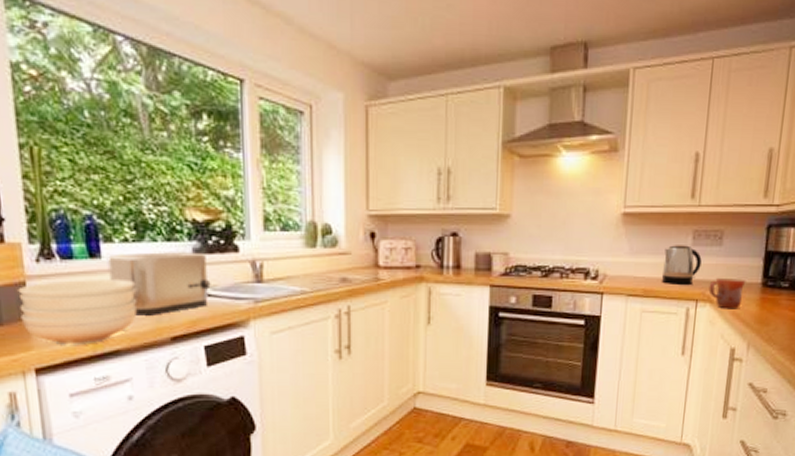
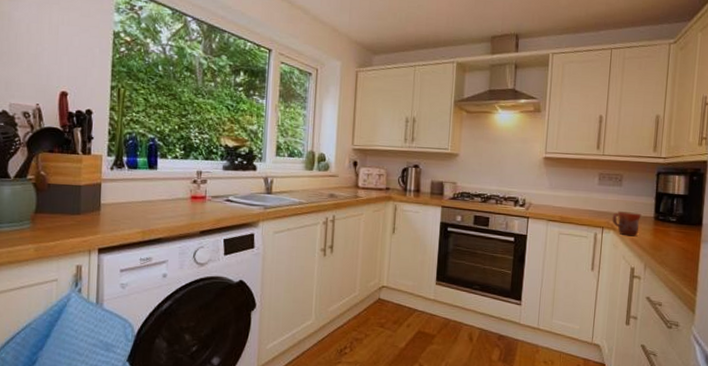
bowl: present [17,280,137,345] -> none [94,184,180,232]
toaster: present [108,252,211,316] -> none [161,167,234,214]
kettle: present [661,245,702,286] -> none [574,183,606,216]

